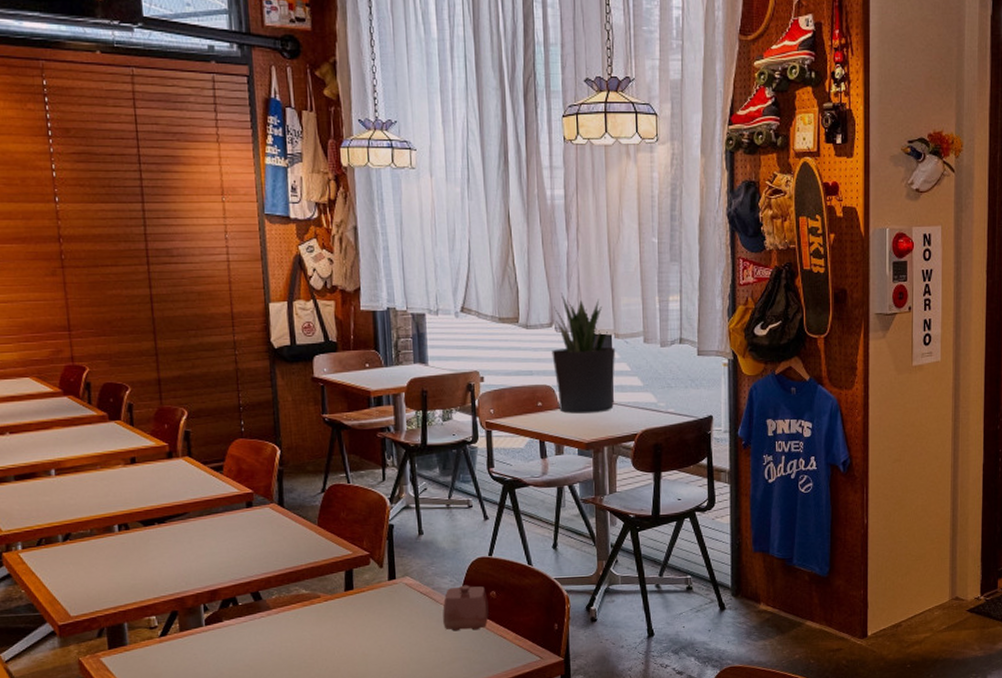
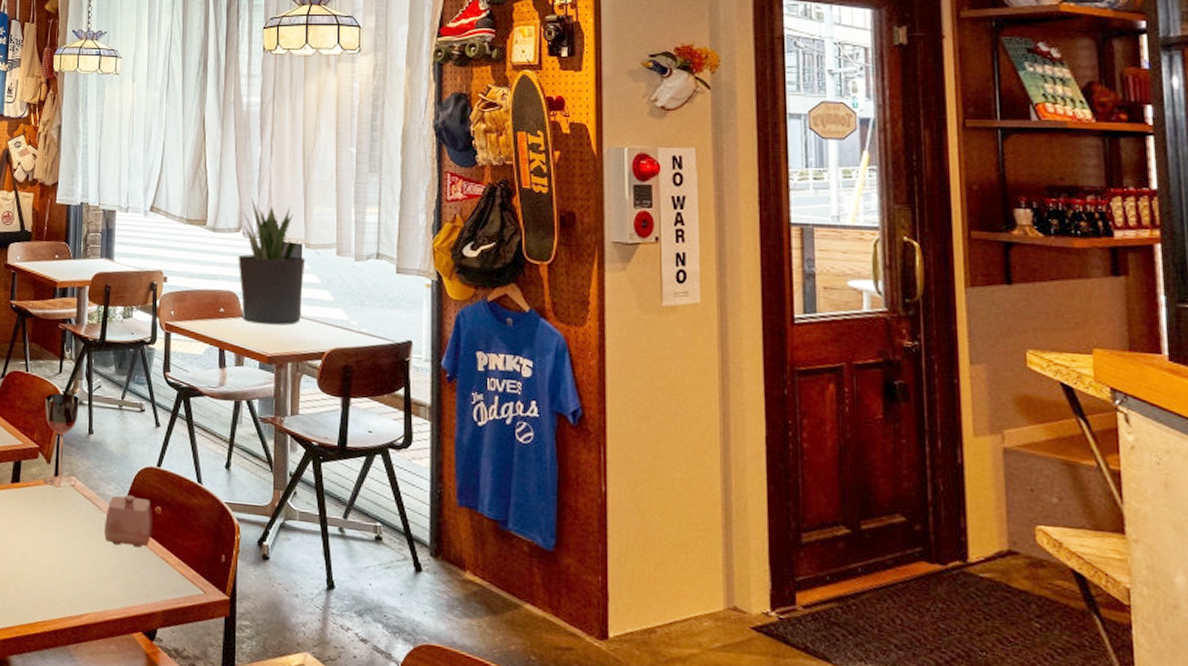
wineglass: none [371,500,411,589] -> present [44,393,79,488]

